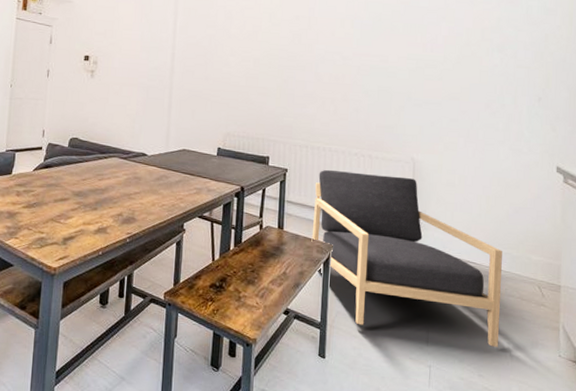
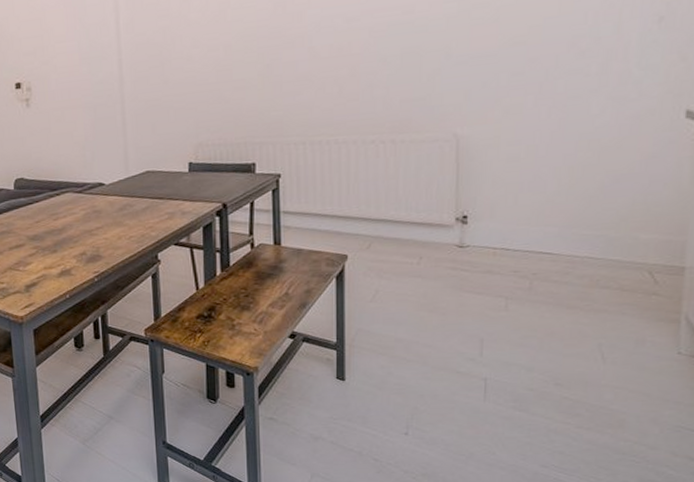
armchair: present [311,169,502,347] -> none [318,160,593,350]

